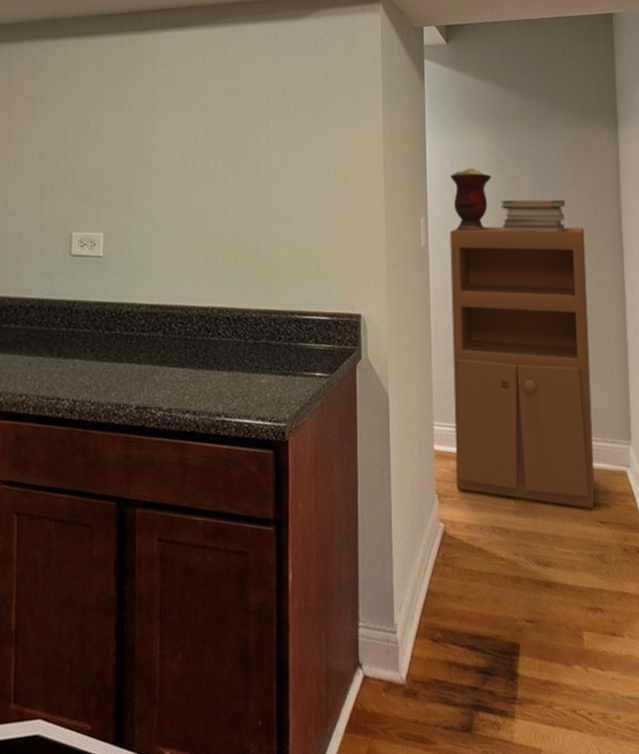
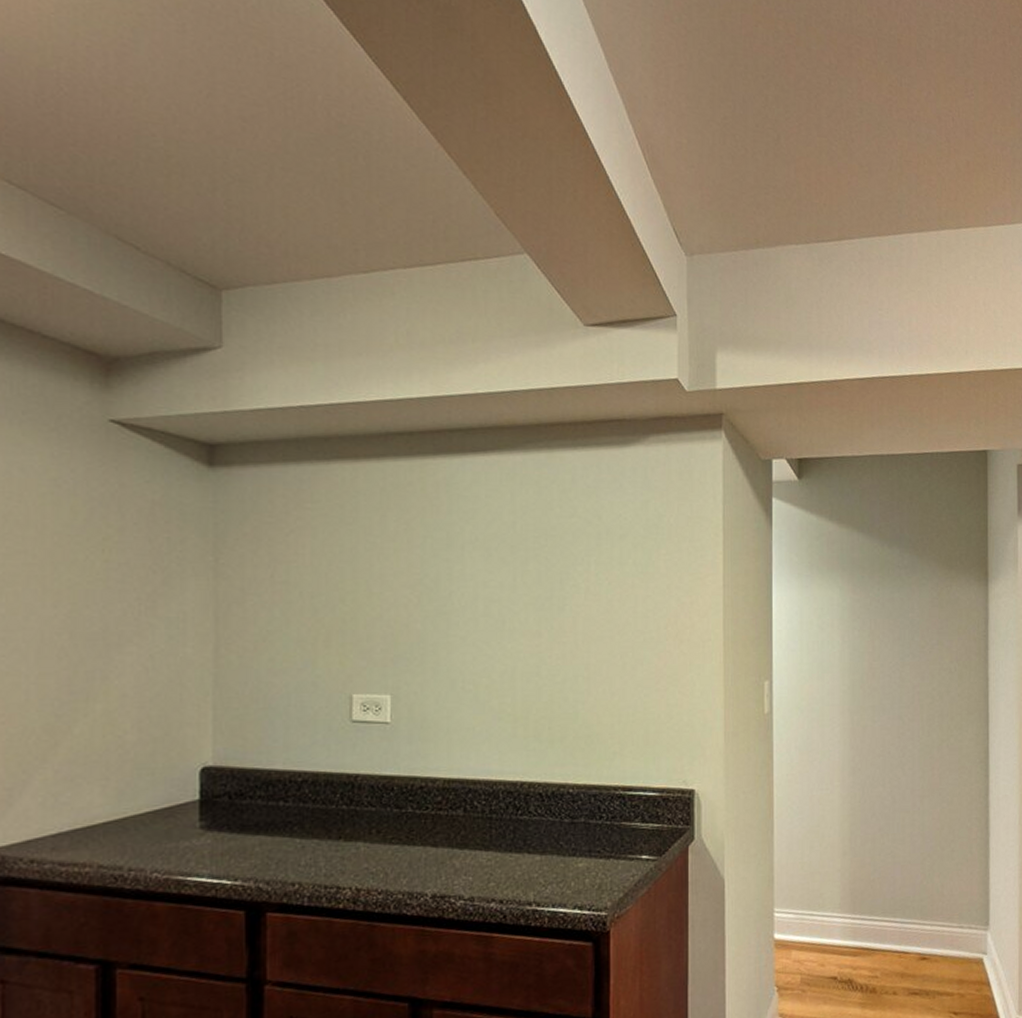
vase: present [450,168,492,232] -> none [799,624,846,697]
storage cabinet: present [450,226,595,509] -> none [797,691,948,999]
book stack: present [500,199,565,233] -> none [855,660,927,699]

